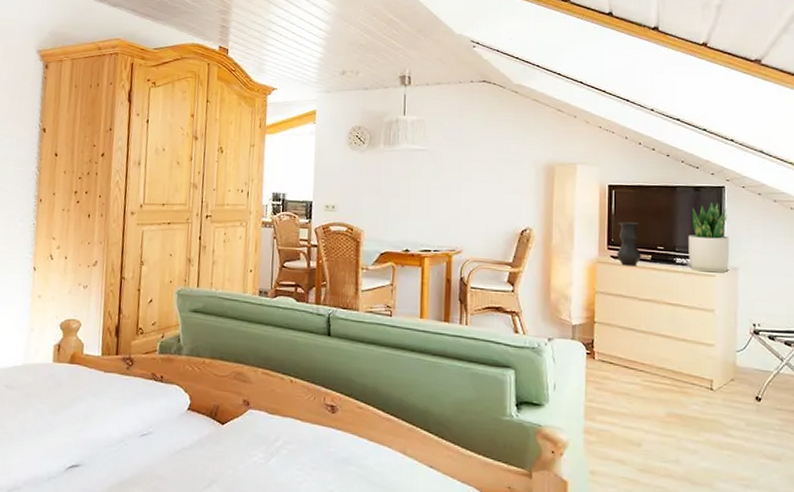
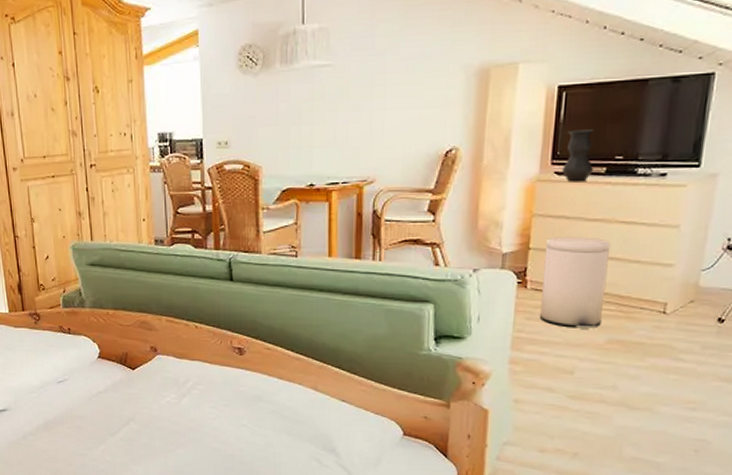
pedal bin: none [607,313,662,402] -> present [539,236,611,329]
planter: present [688,202,730,273] -> none [654,95,714,182]

